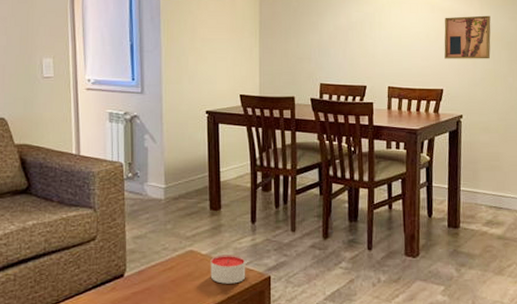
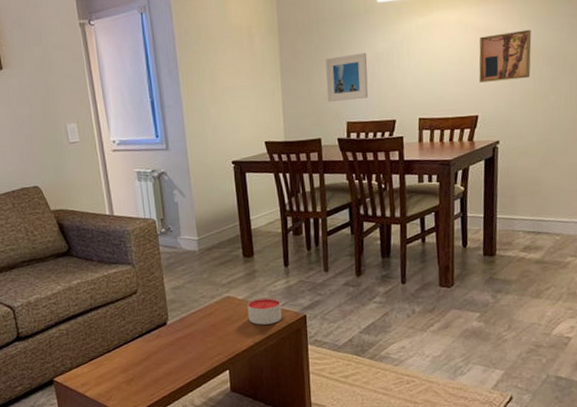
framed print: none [302,20,342,63] -> present [325,53,369,103]

